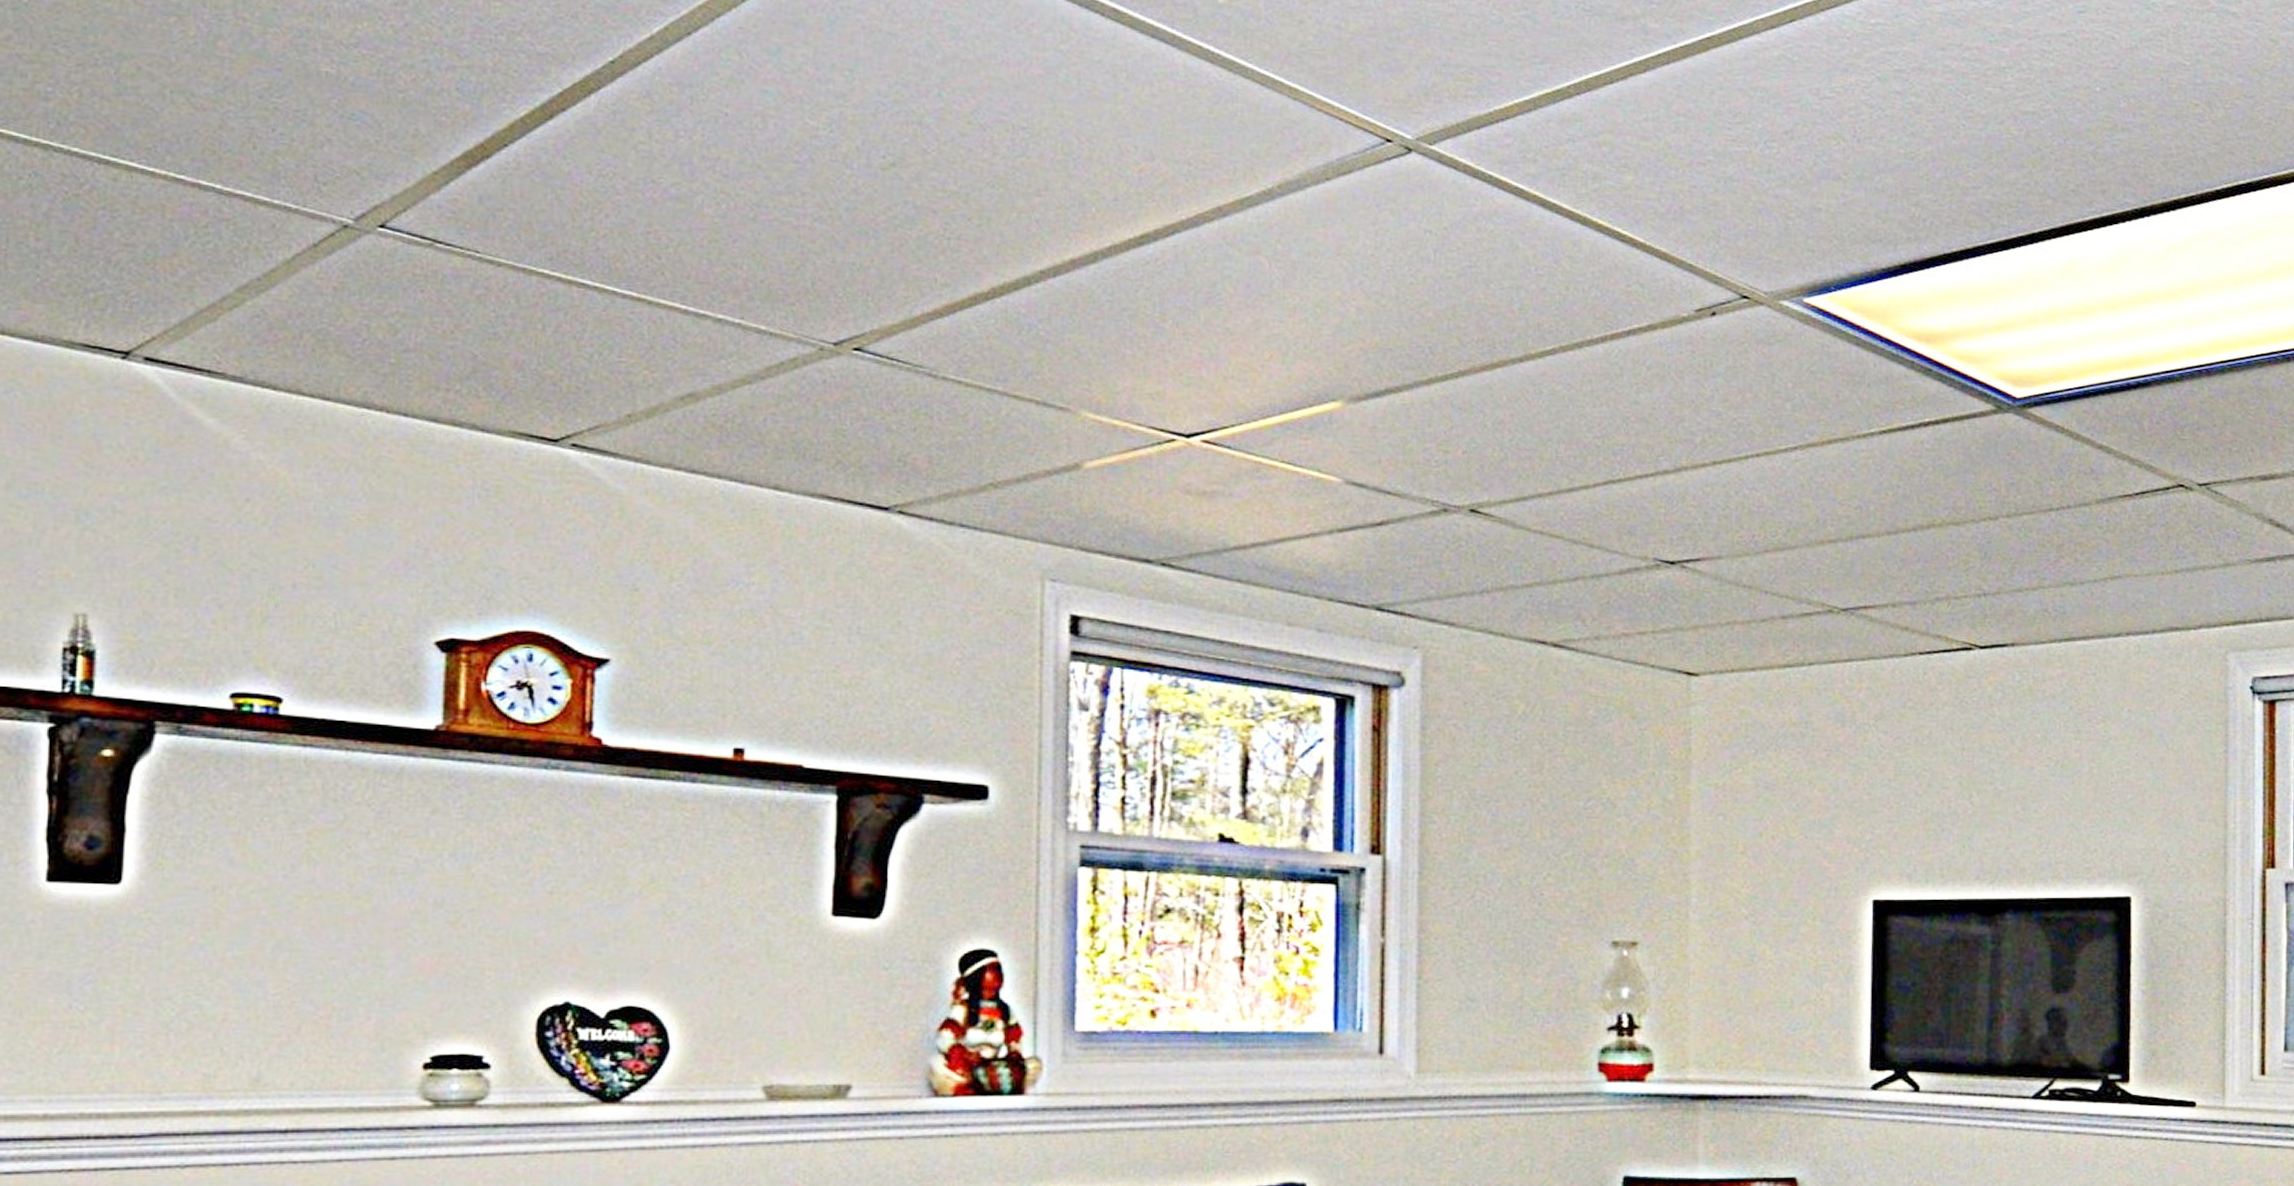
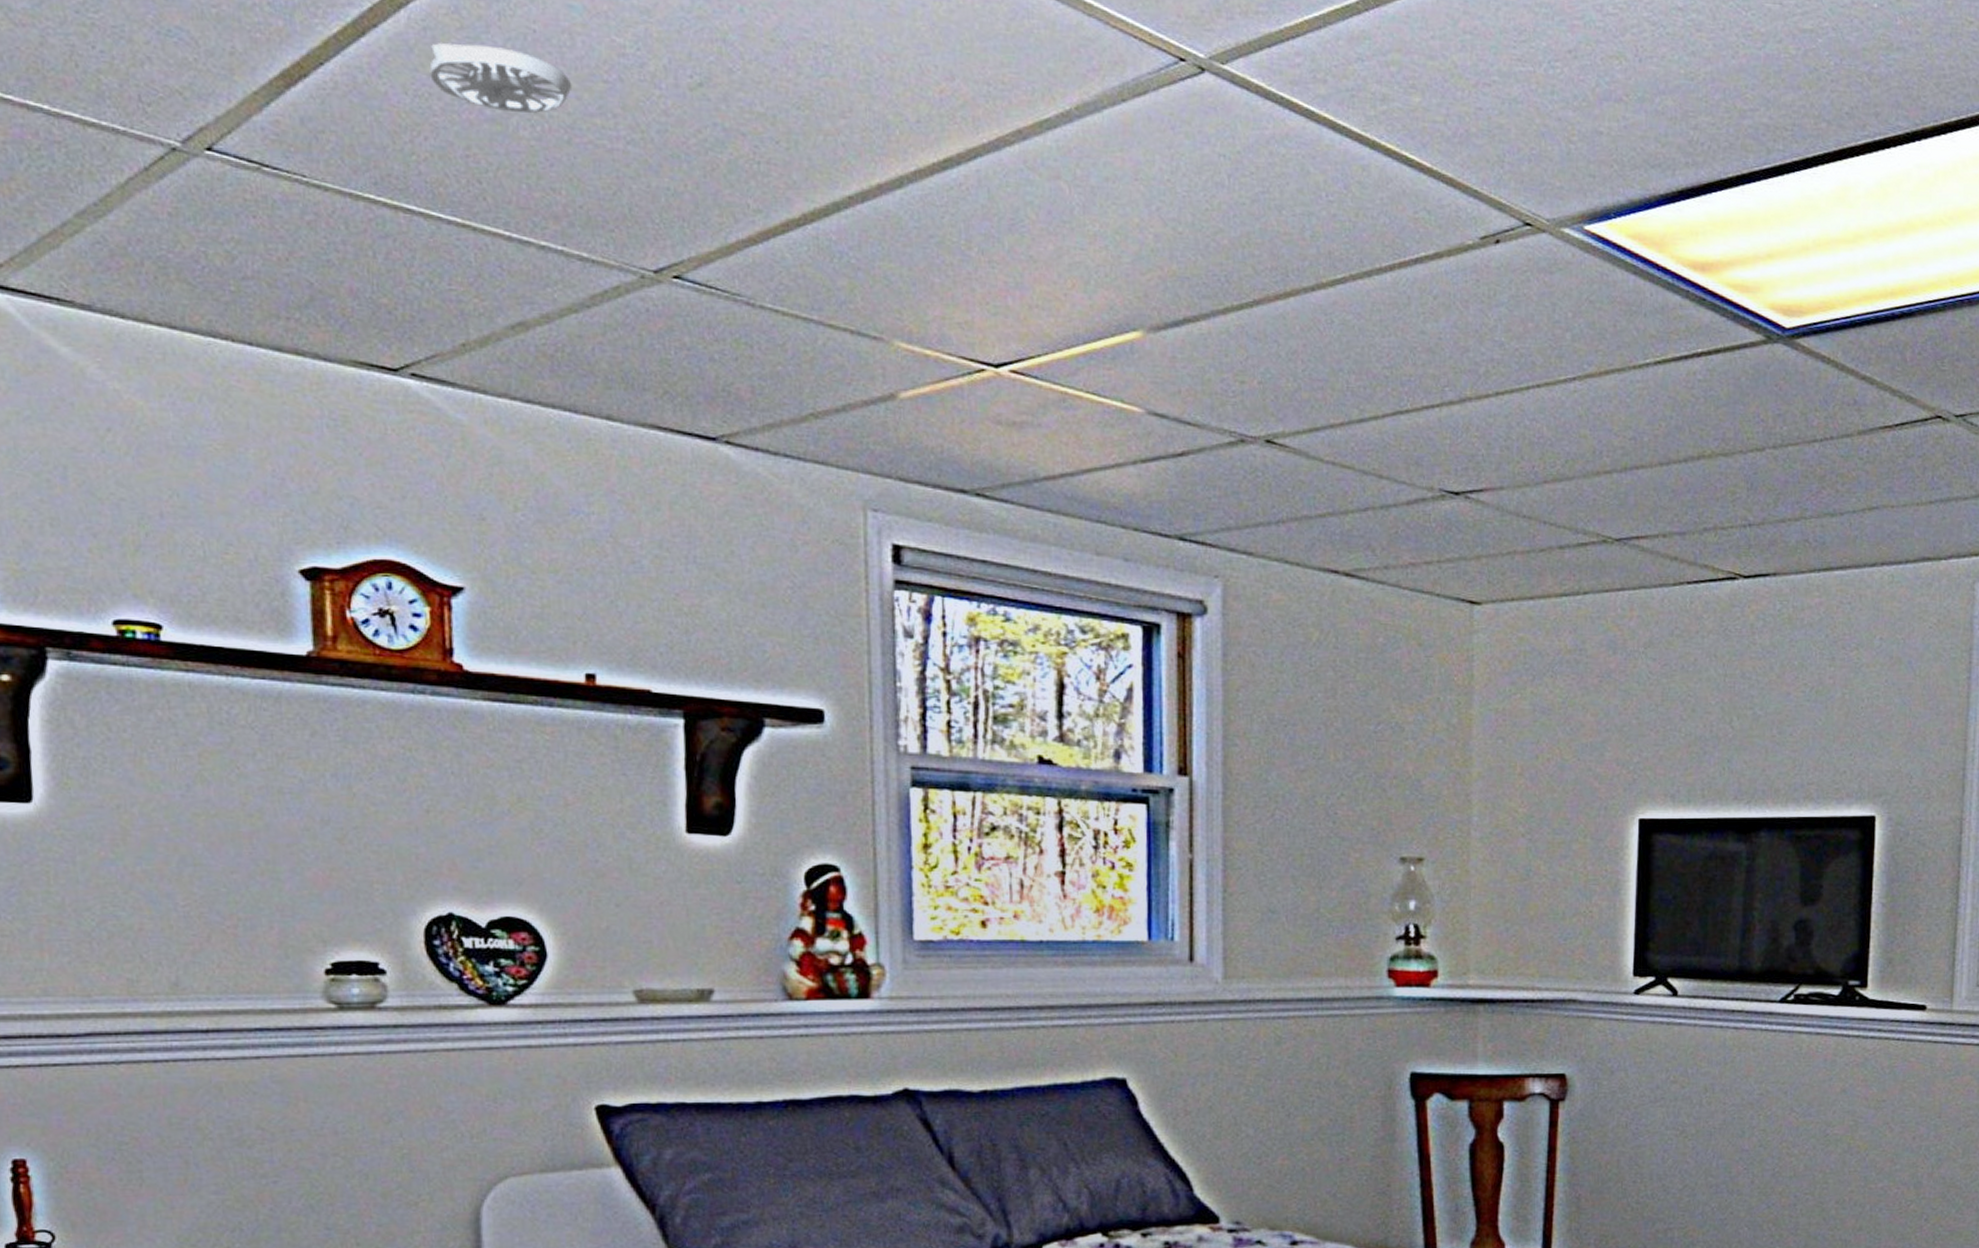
smoke detector: none [616,126,762,192] -> present [429,43,572,114]

